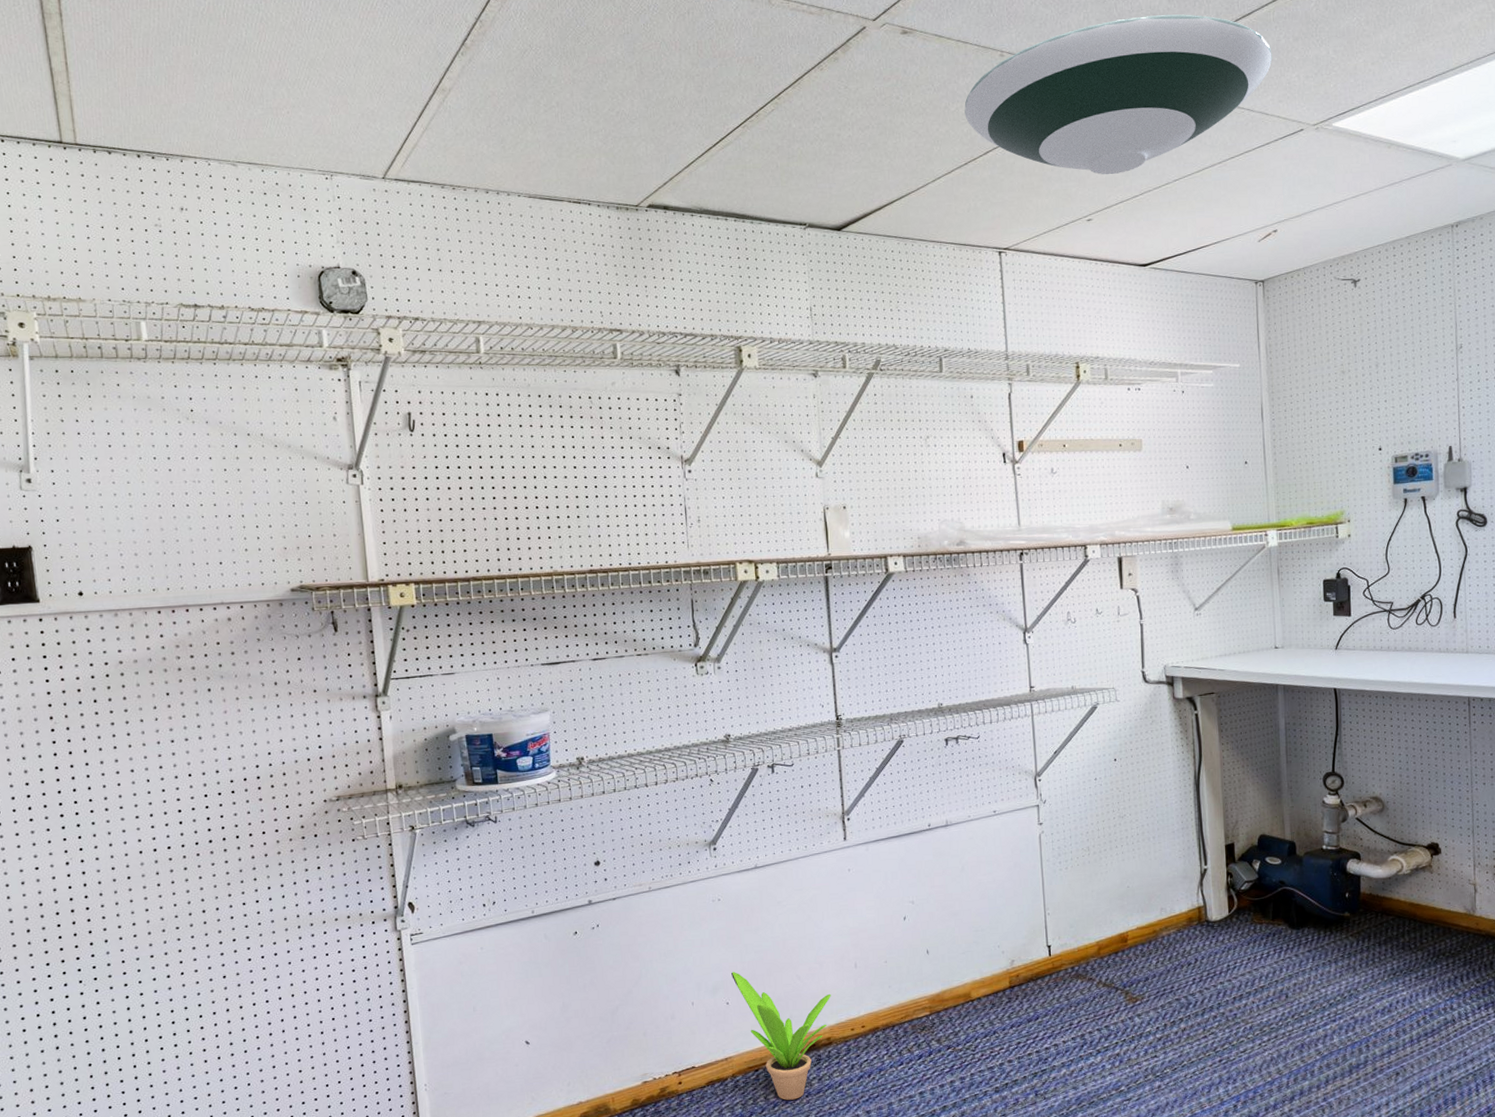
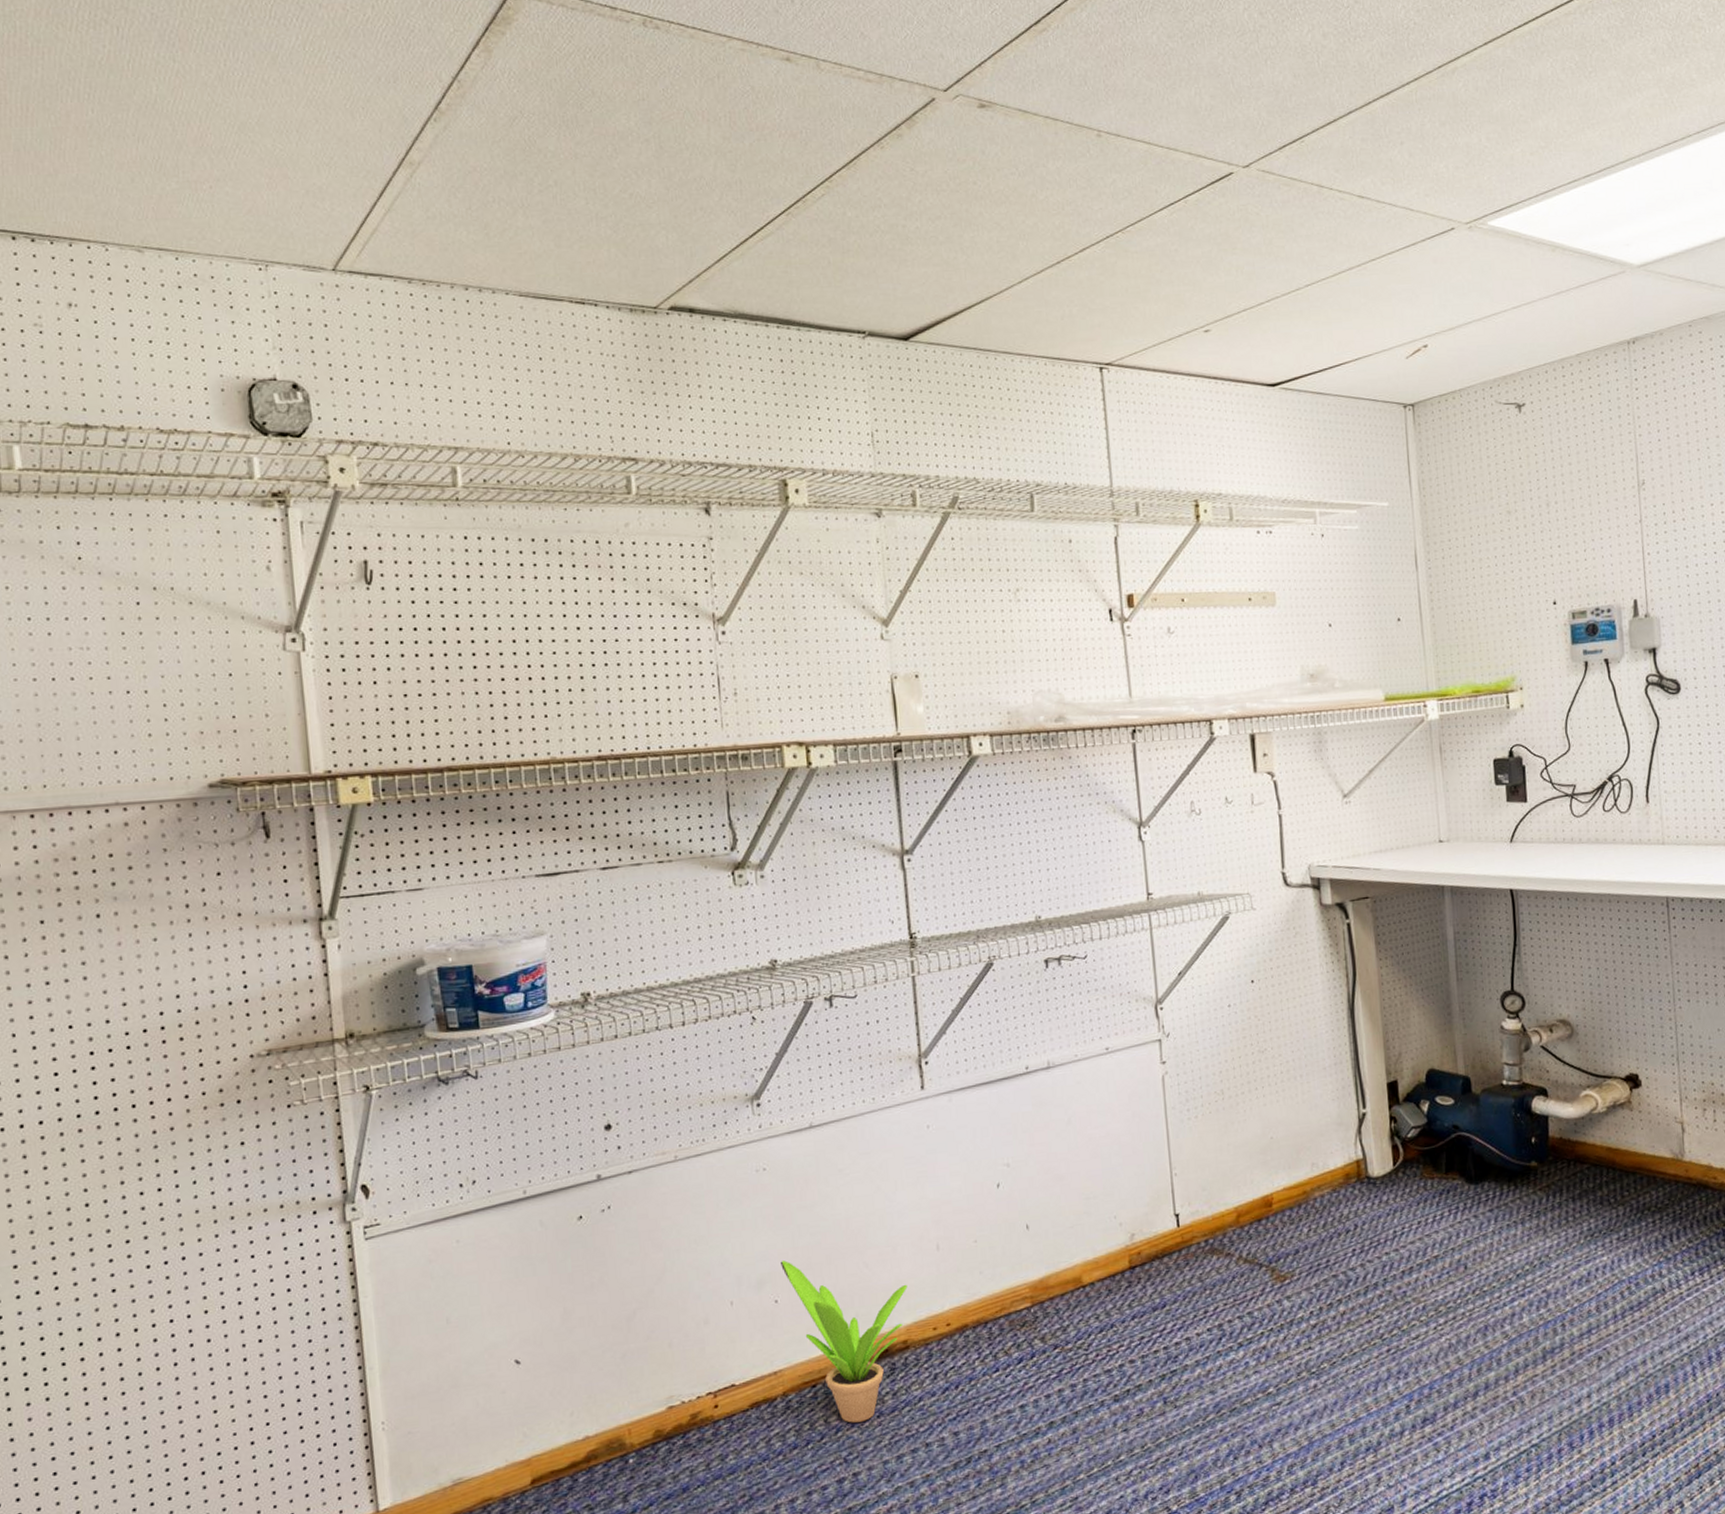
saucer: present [964,14,1272,175] -> none [1055,92,1416,278]

